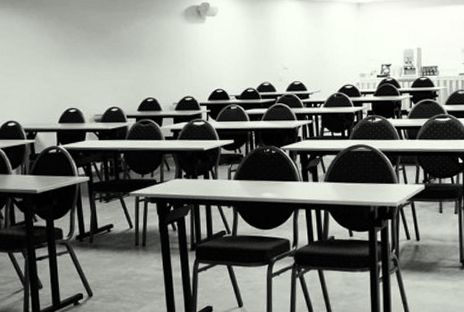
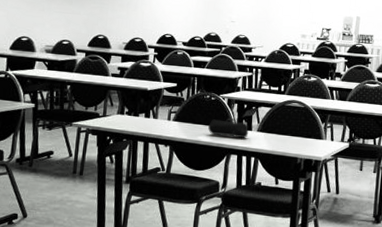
pencil case: none [272,171,315,191] -> present [208,118,249,139]

